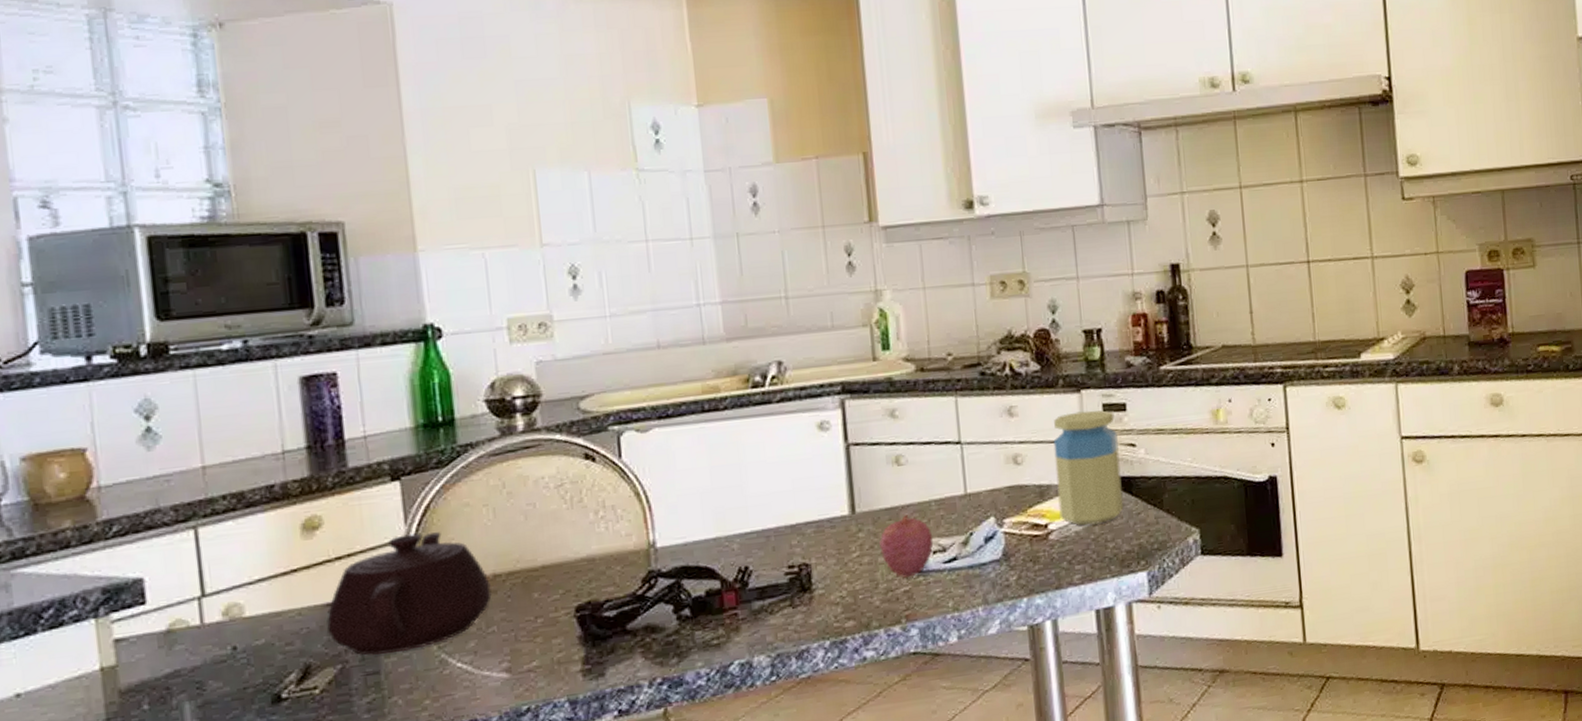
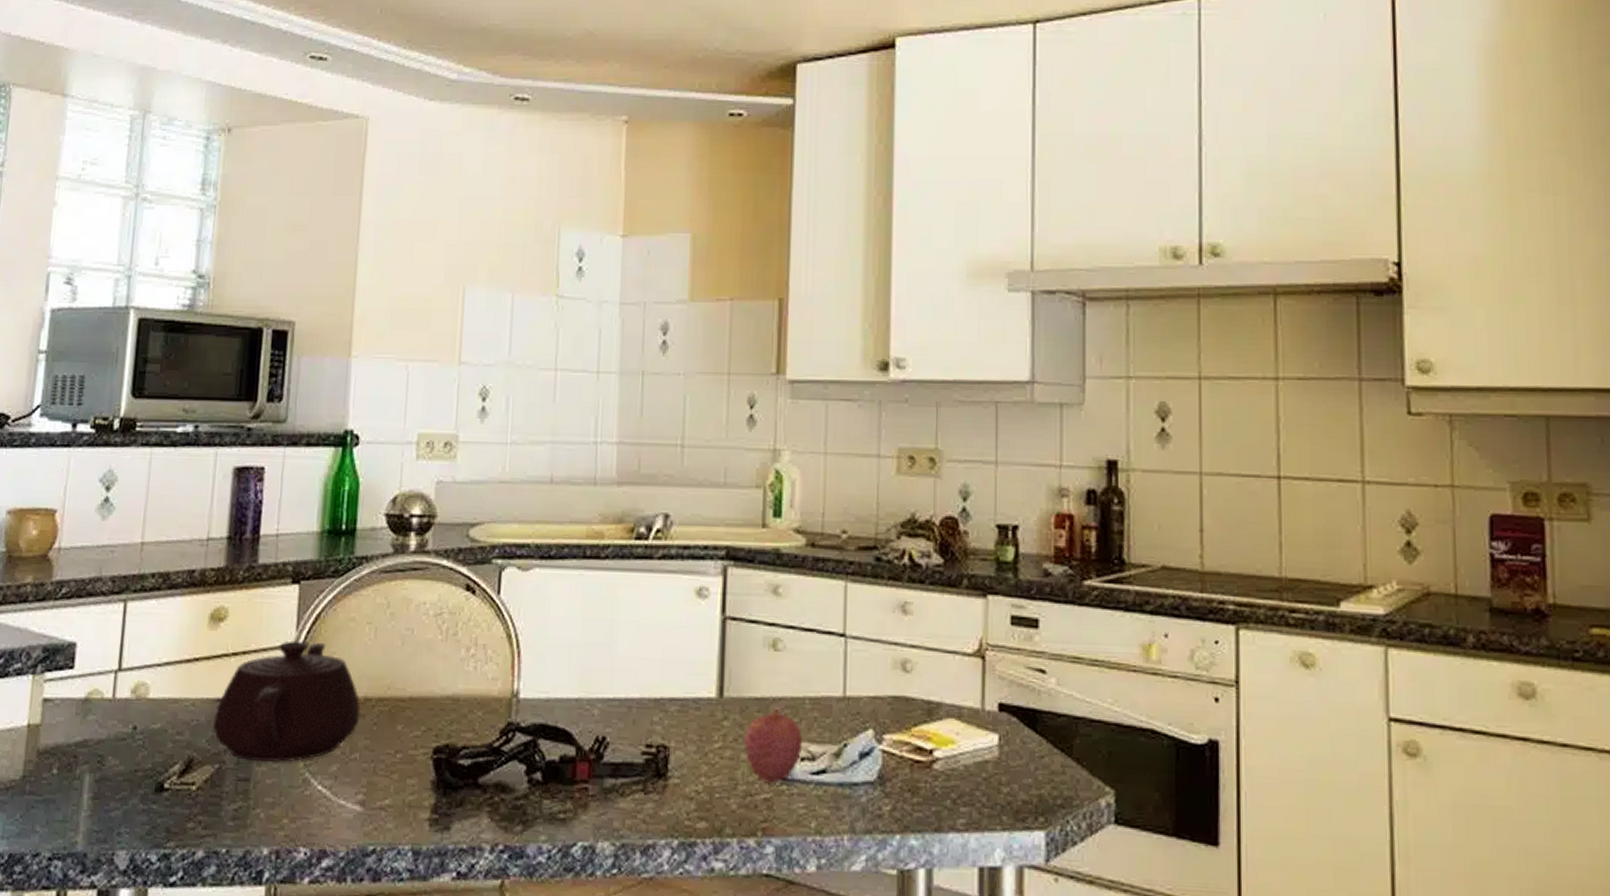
jar: present [1053,410,1124,525] -> none [948,620,1025,761]

